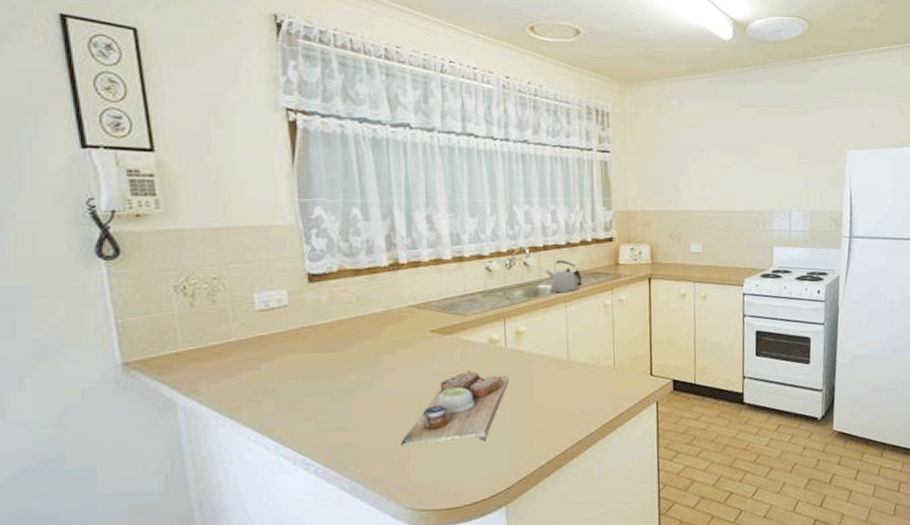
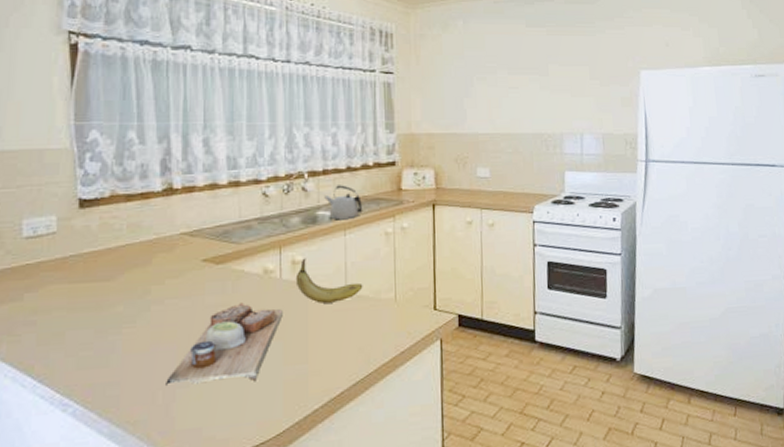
fruit: none [520,329,584,370] -> present [295,258,363,304]

